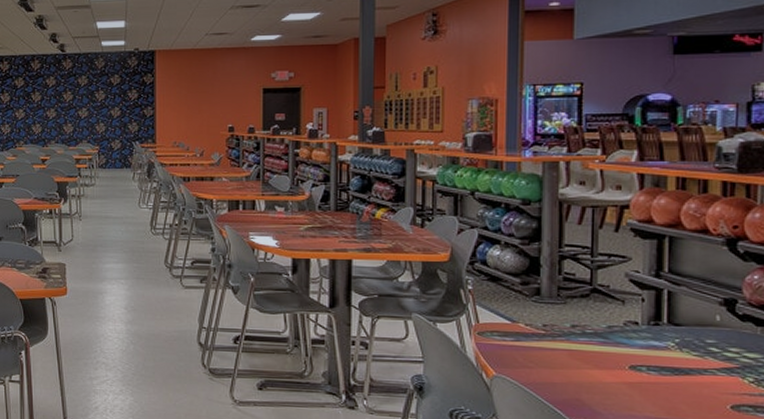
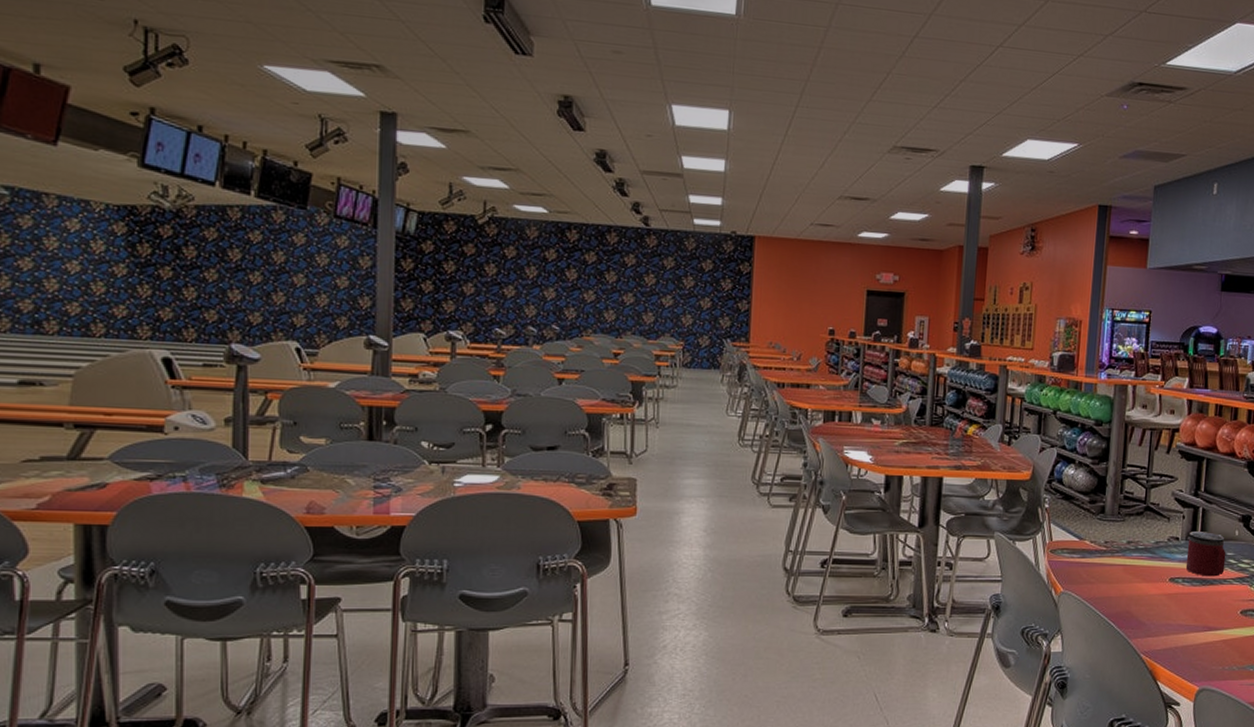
beverage cup: none [650,316,705,366] -> present [1185,531,1226,577]

